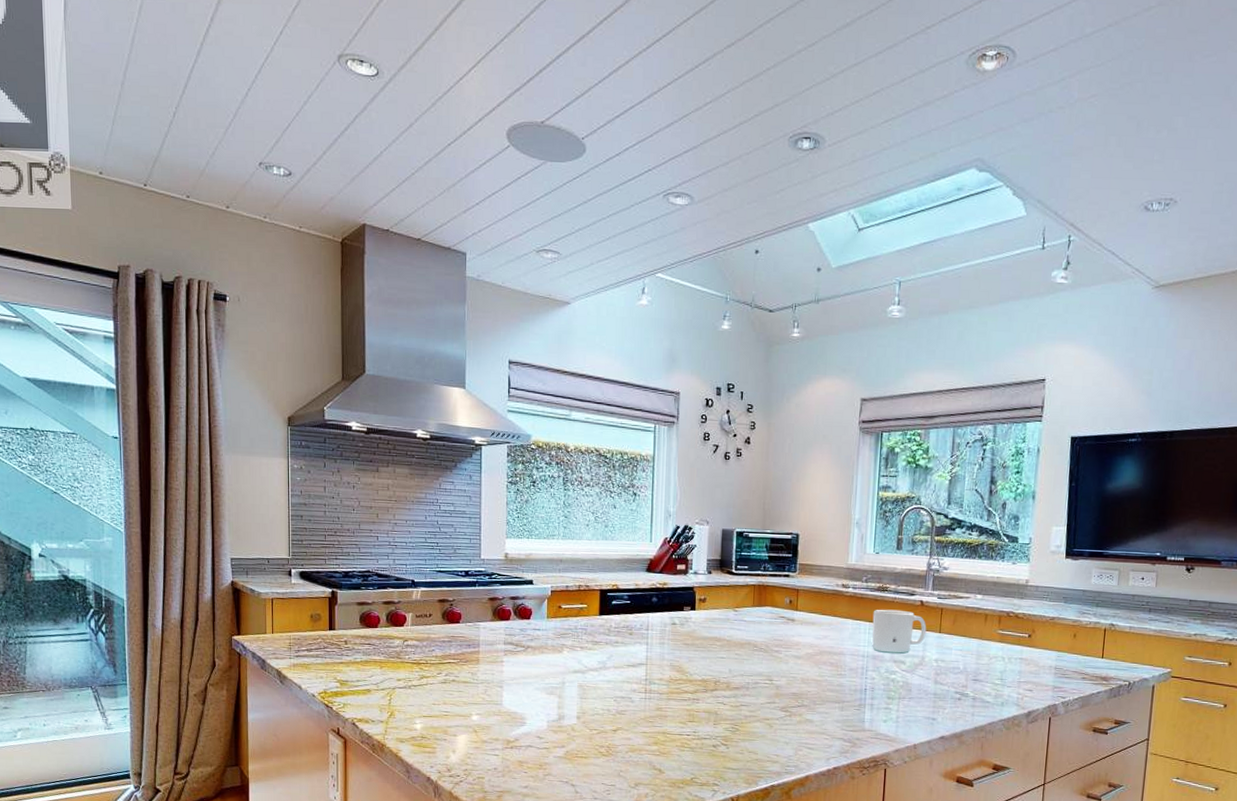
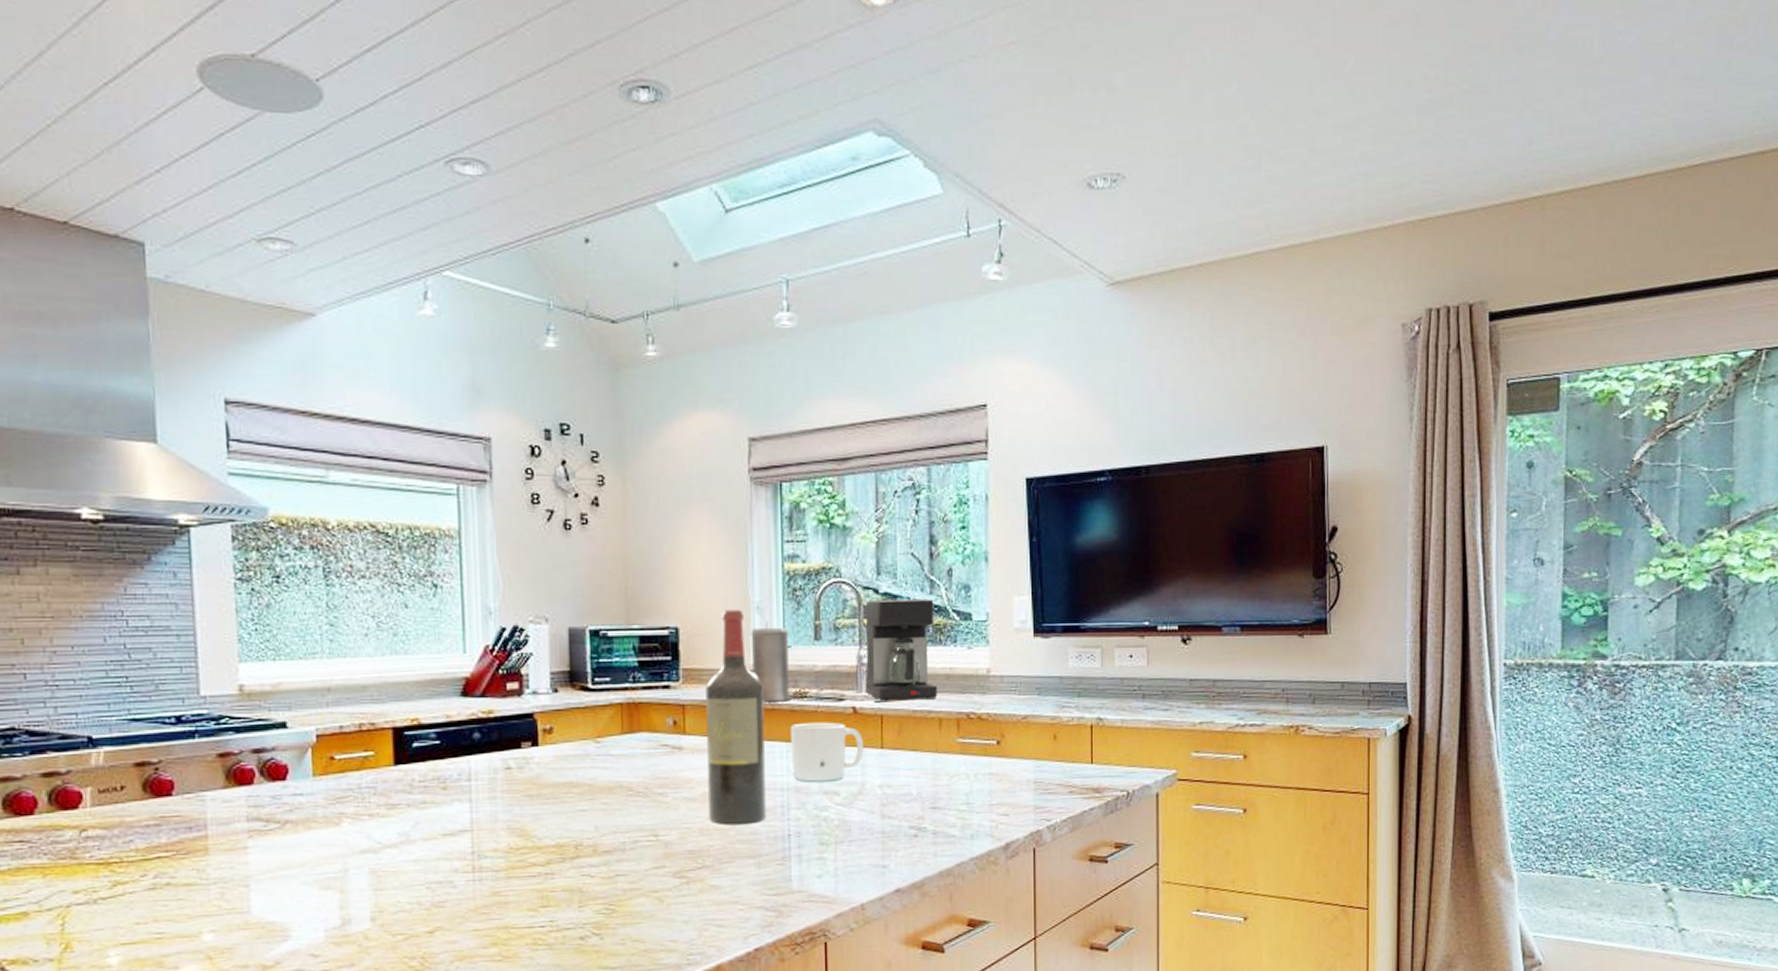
wine bottle: none [809,523,856,679] -> present [706,609,766,826]
canister: none [849,537,879,593] -> present [750,627,791,702]
coffee maker: none [932,522,990,600] -> present [866,598,937,701]

